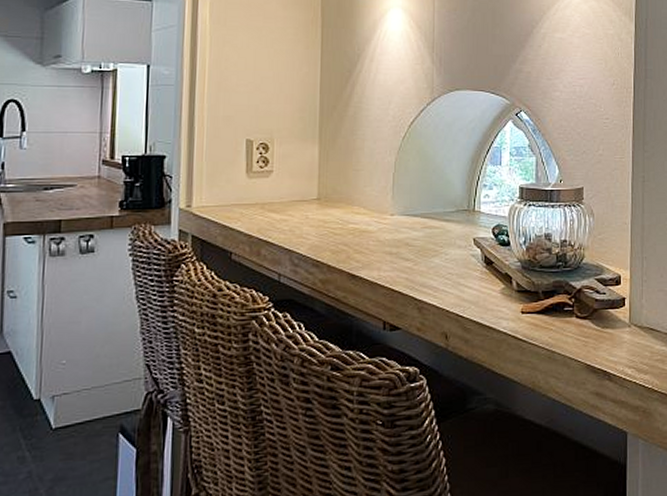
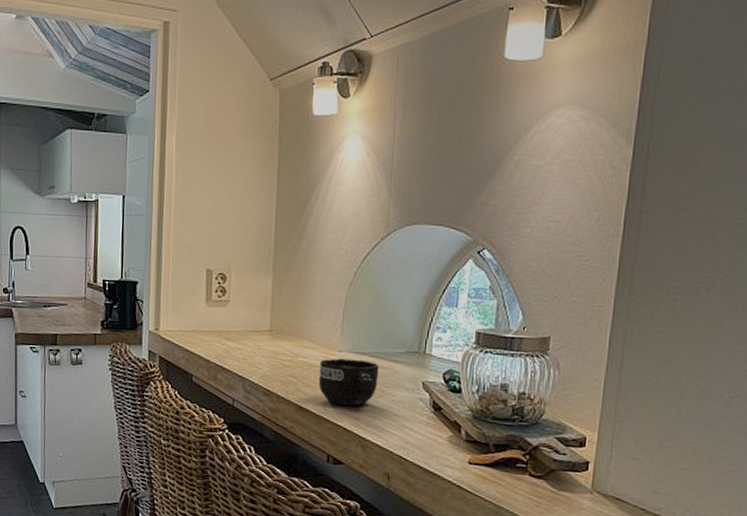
mug: none [371,221,432,269] -> present [318,358,380,406]

